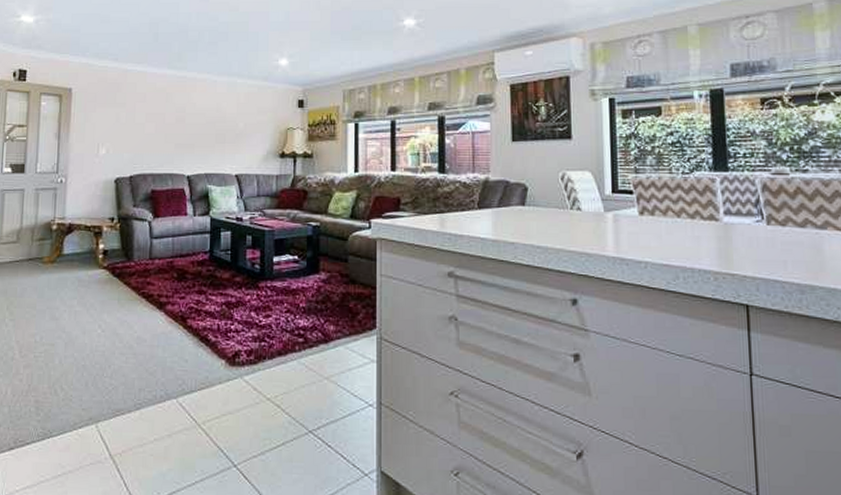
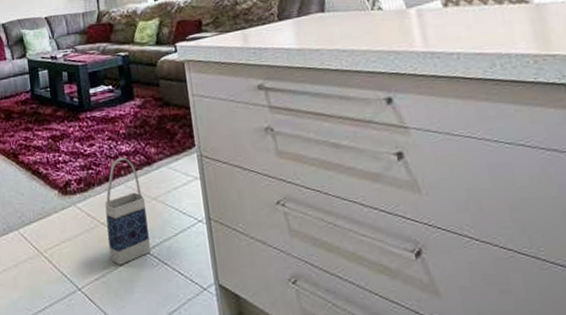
bag: none [272,331,316,444] -> present [105,157,151,265]

